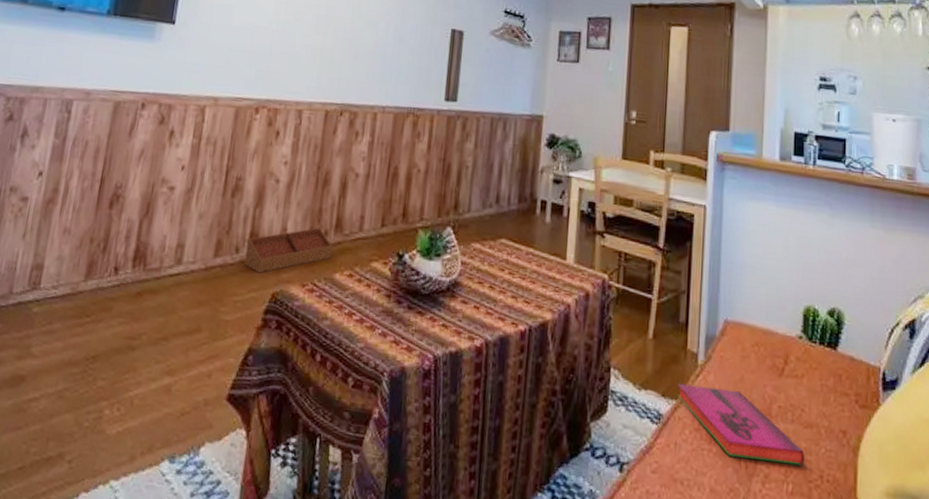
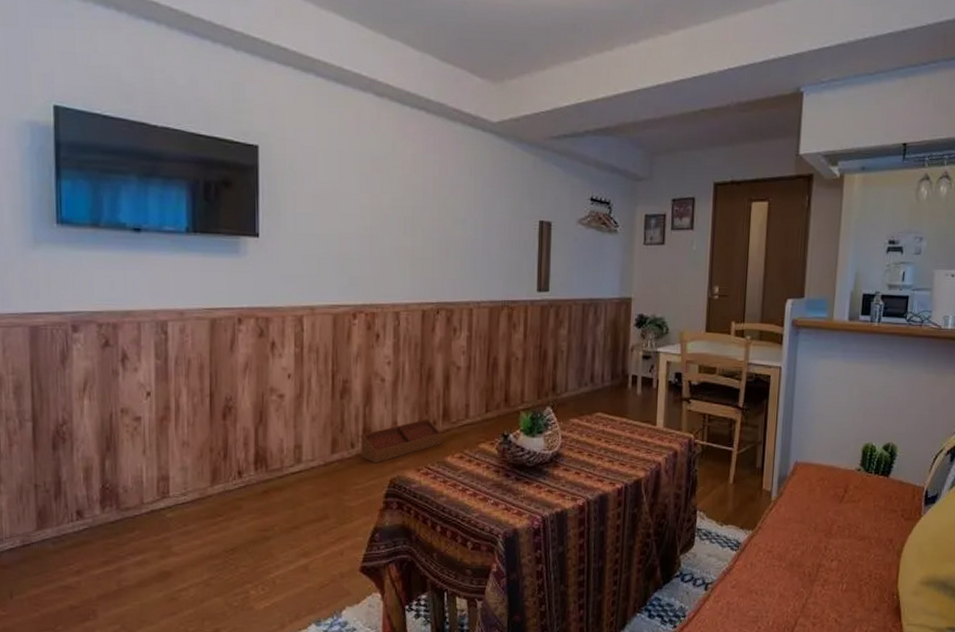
hardback book: present [677,383,805,466] -> none [753,517,858,569]

